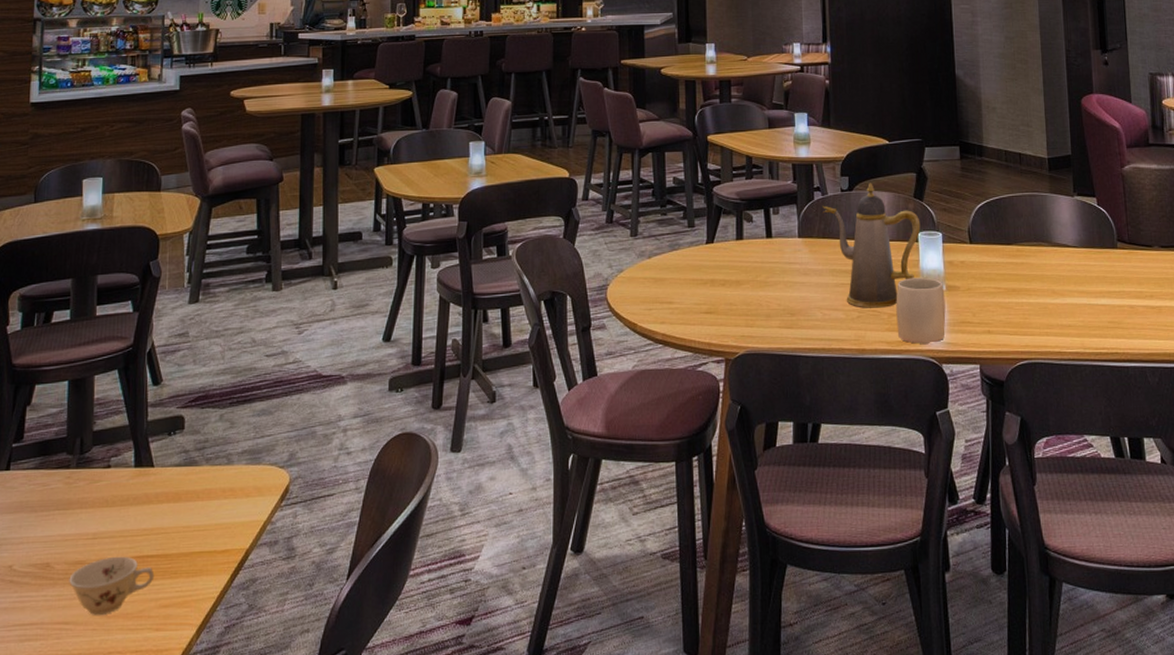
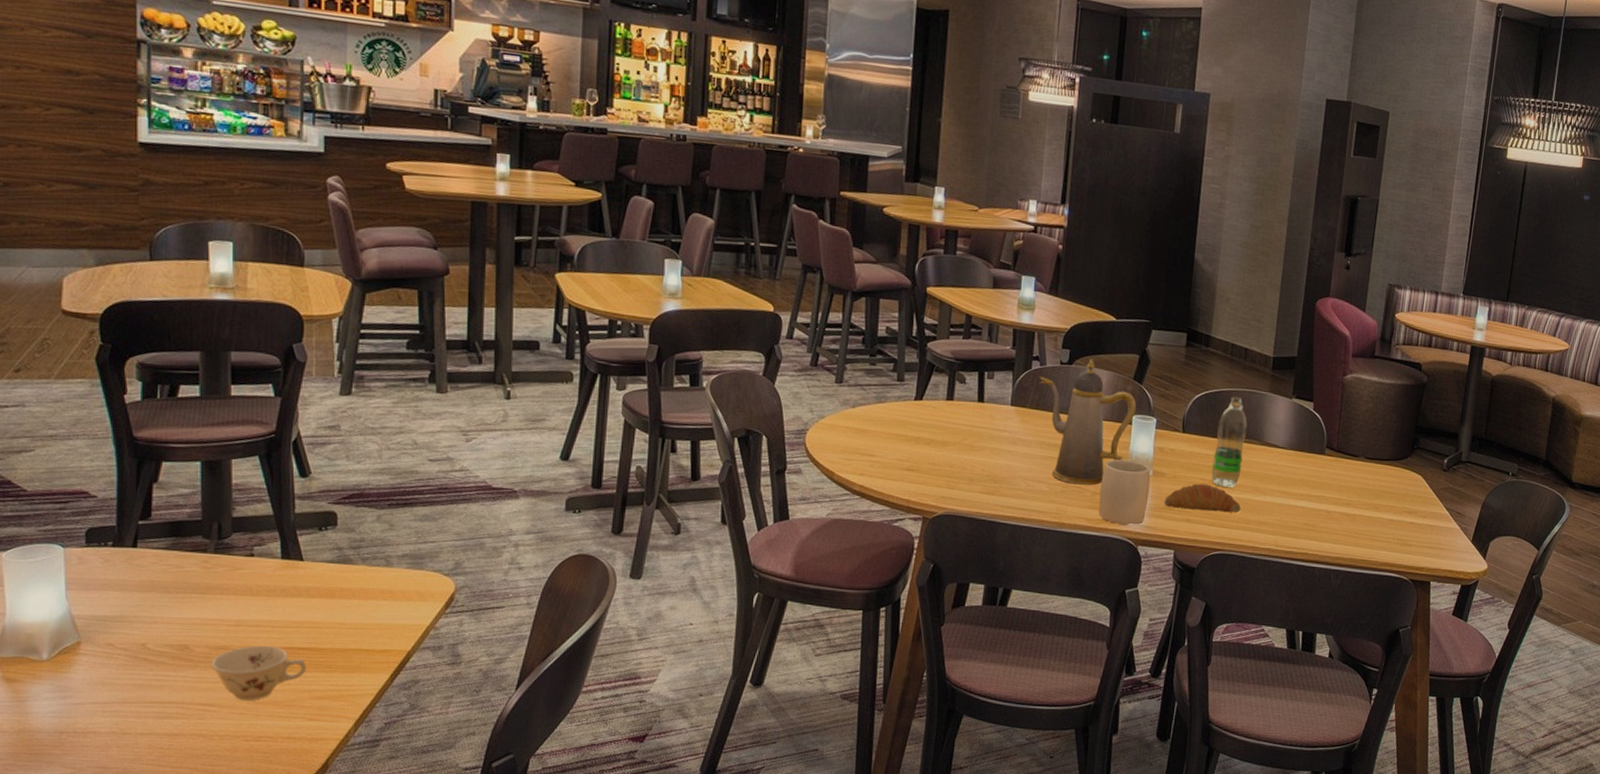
croissant: none [962,292,1041,321] -> present [1164,483,1241,514]
bottle: none [1004,202,1035,293] -> present [1211,396,1248,487]

